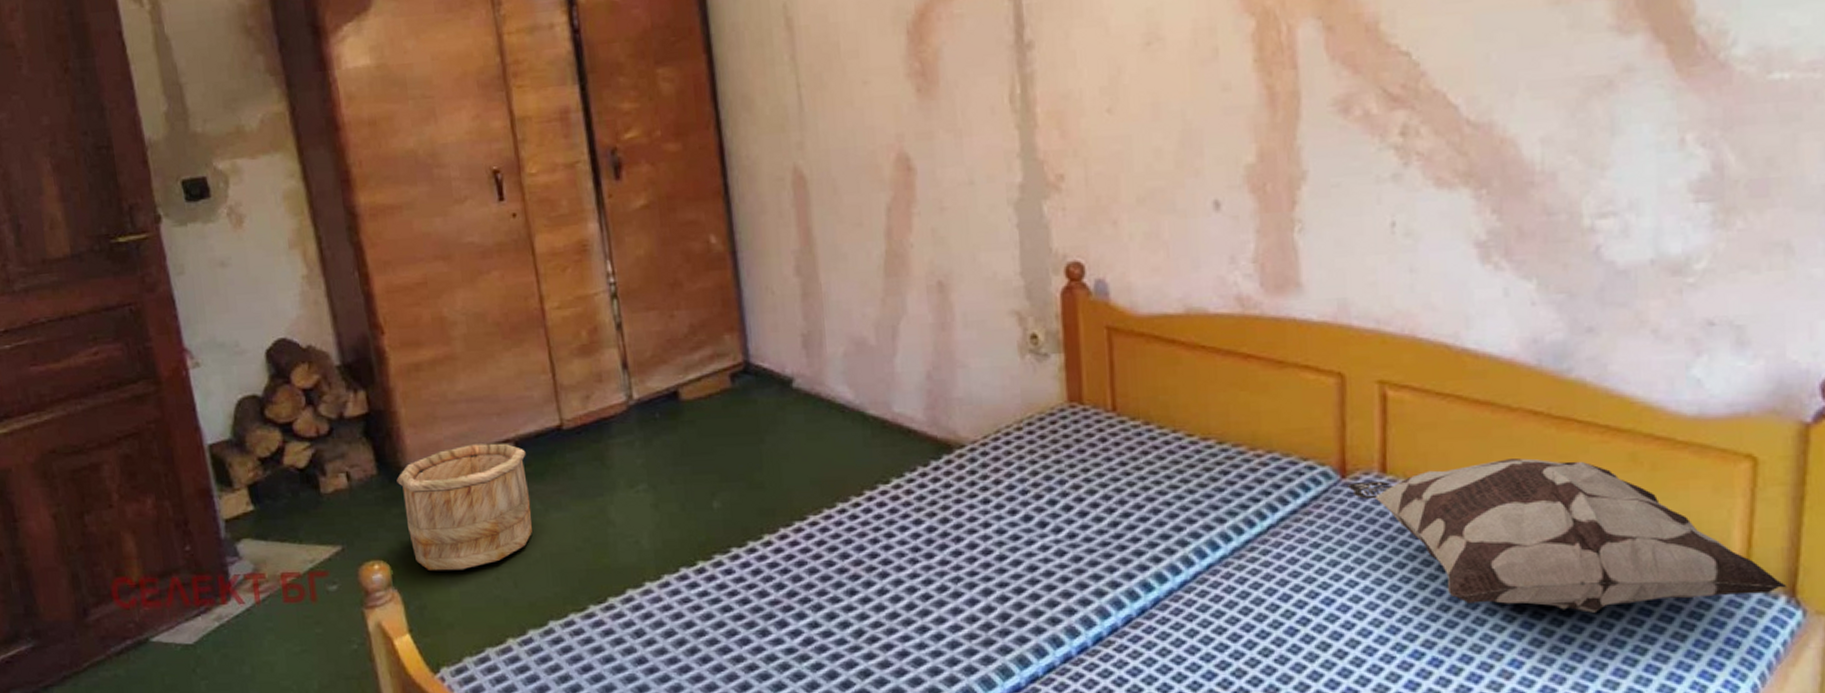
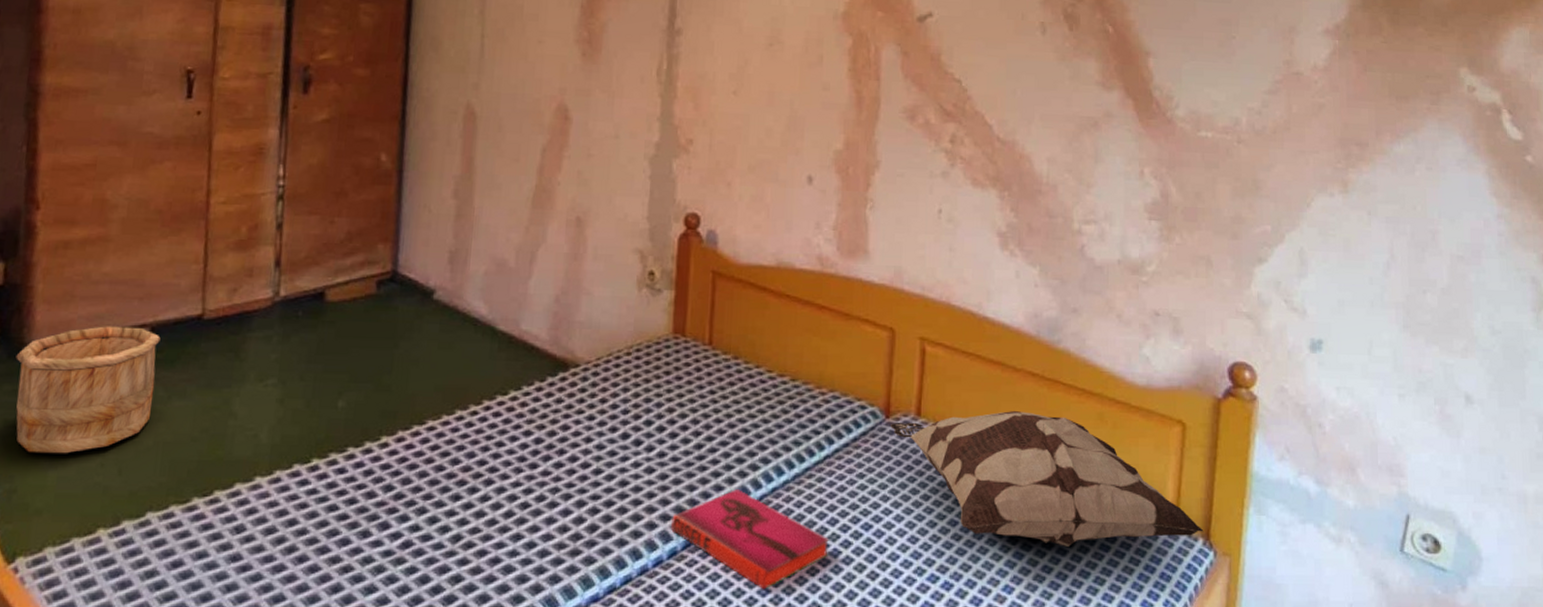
hardback book: none [1092,567,1284,674] -> present [671,488,830,590]

